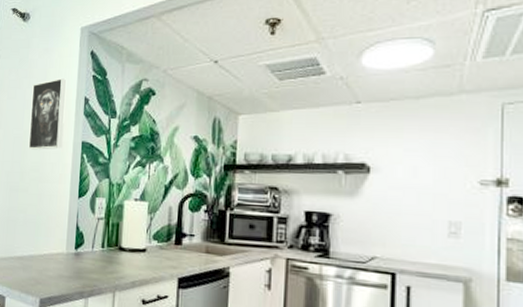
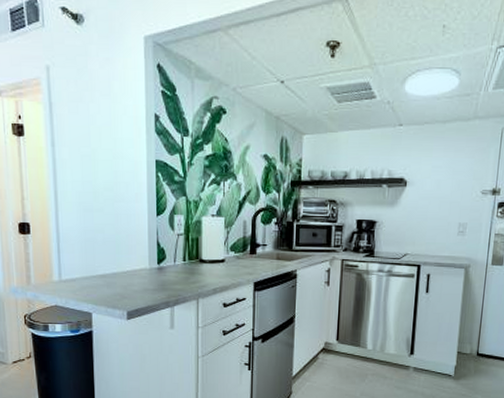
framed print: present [28,77,67,150] -> none [96,91,136,169]

